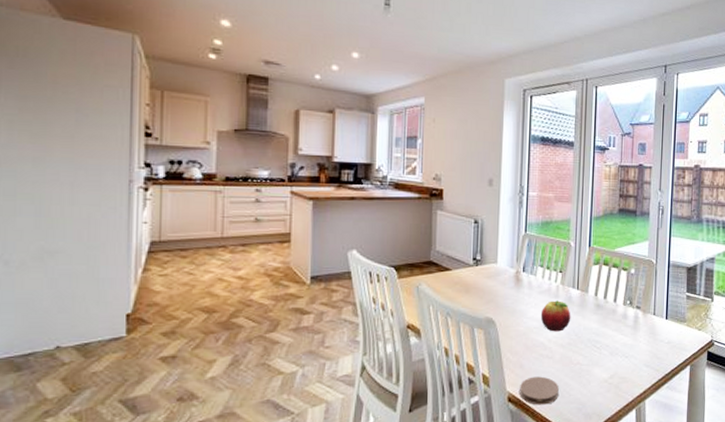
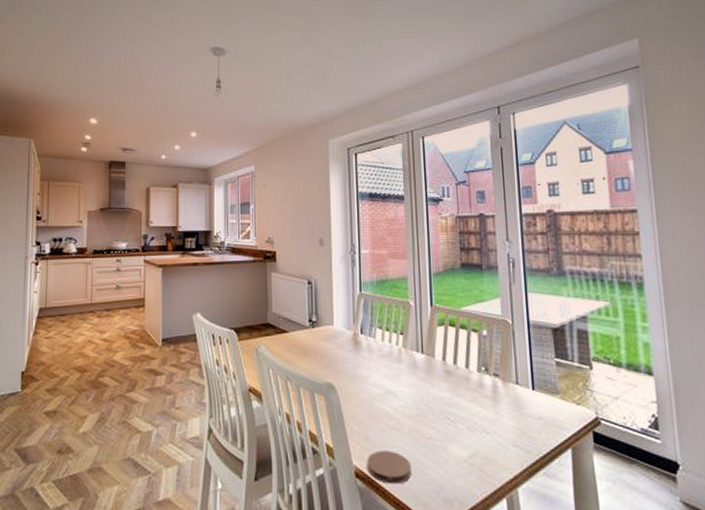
fruit: present [540,300,571,332] -> none [383,365,418,401]

